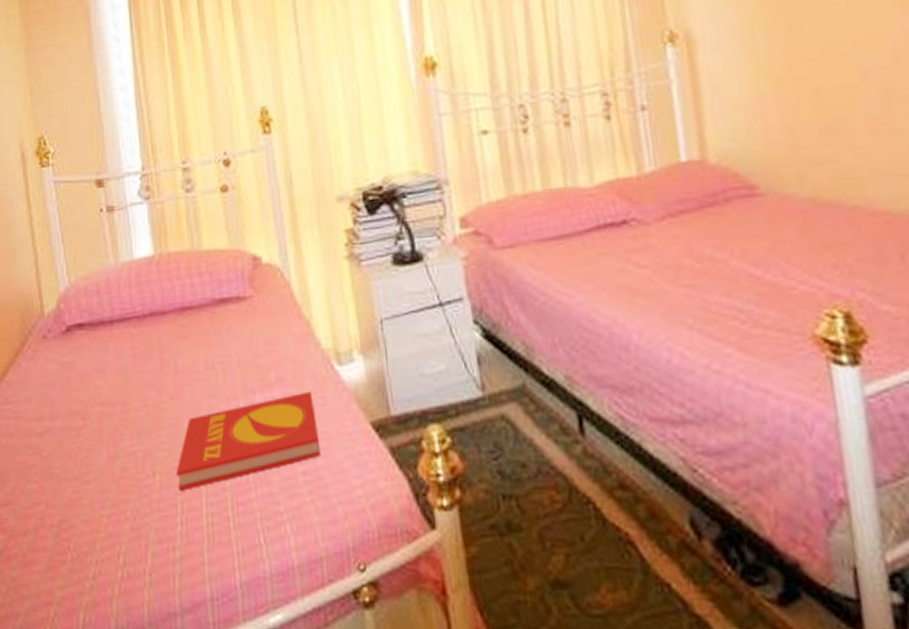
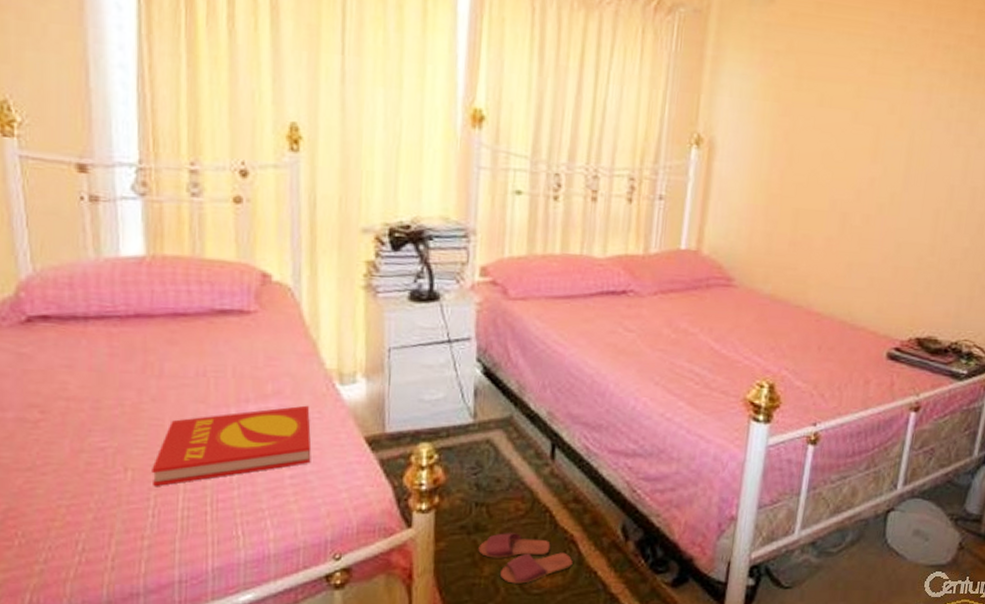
slippers: none [515,533,636,601] -> present [478,533,573,584]

